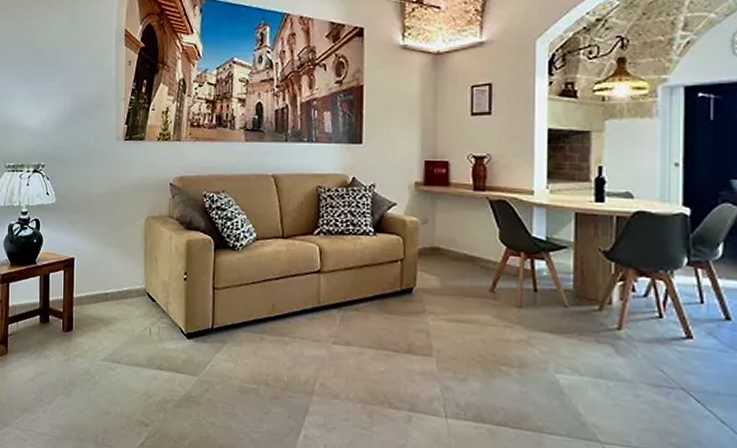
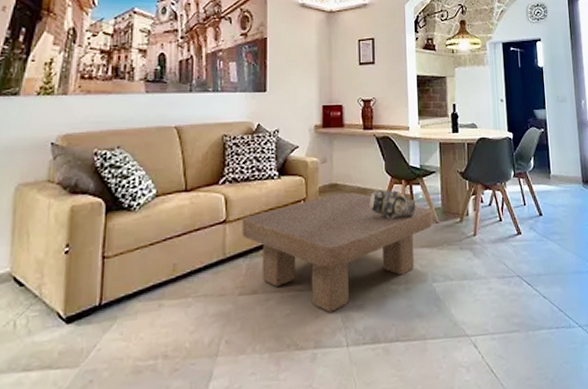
coffee table: none [336,257,560,380] -> present [242,192,433,313]
ceramic vessel: none [478,260,537,295] -> present [369,189,415,220]

